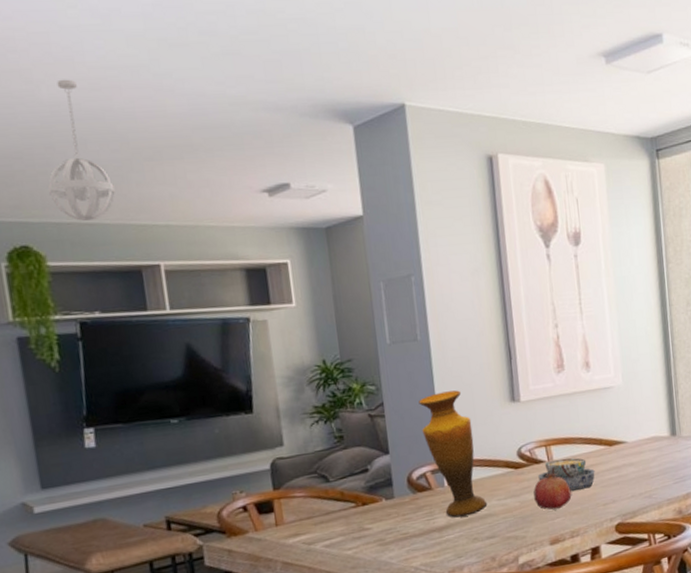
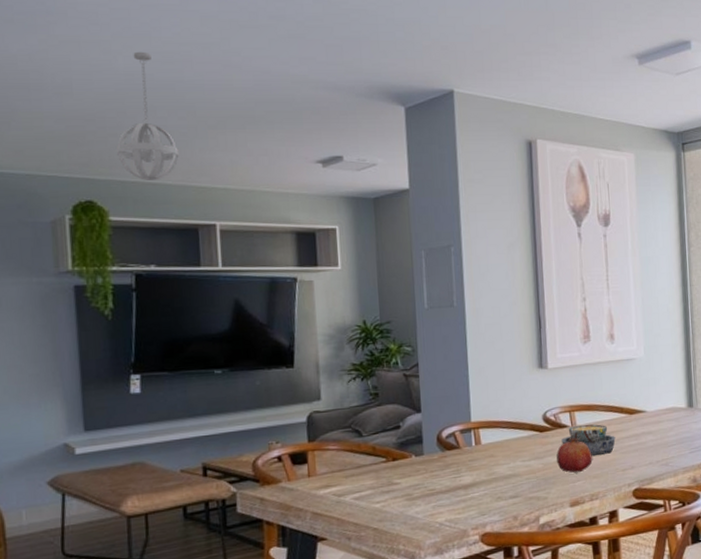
vase: present [418,390,488,518] -> none [452,355,512,477]

